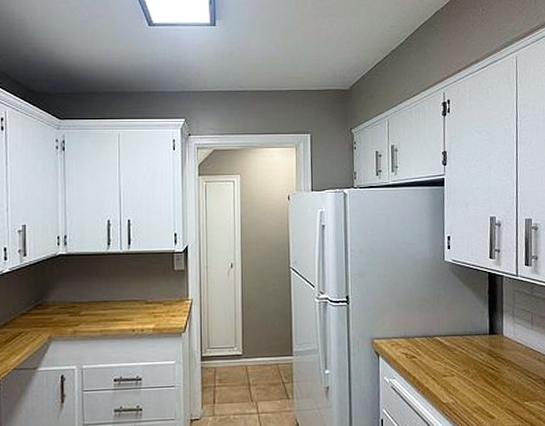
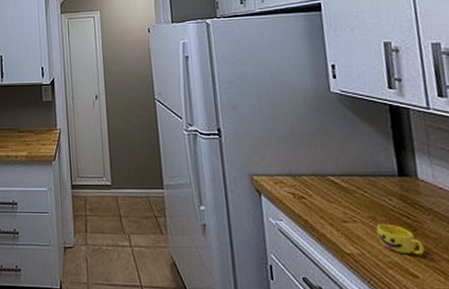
cup: none [468,375,502,400] -> present [376,223,425,255]

